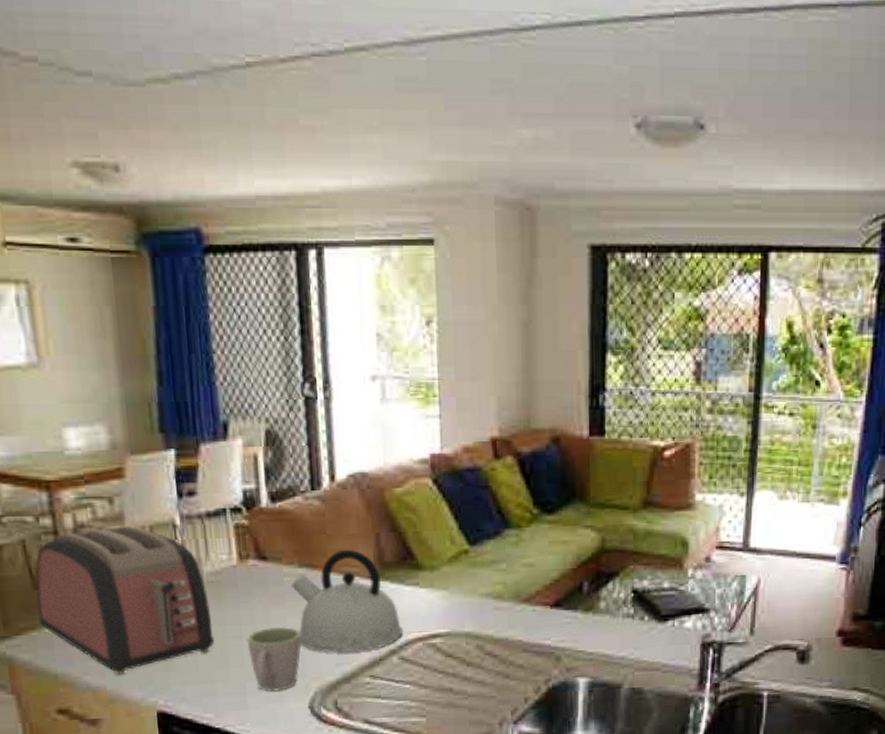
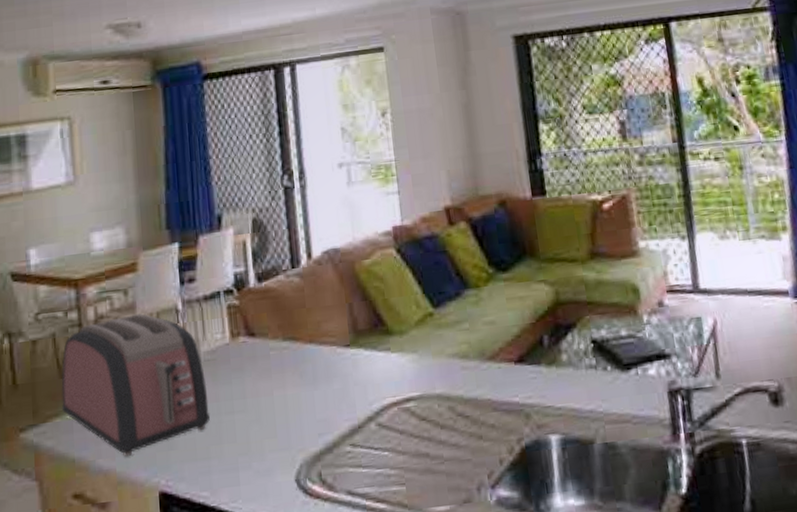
mug: present [247,627,302,692] -> none [238,399,287,466]
kettle: present [291,549,404,653] -> none [277,319,379,423]

